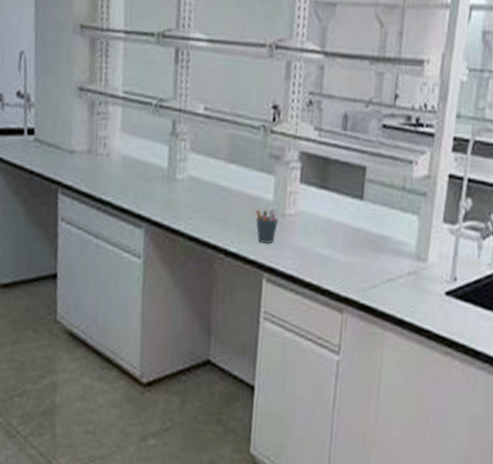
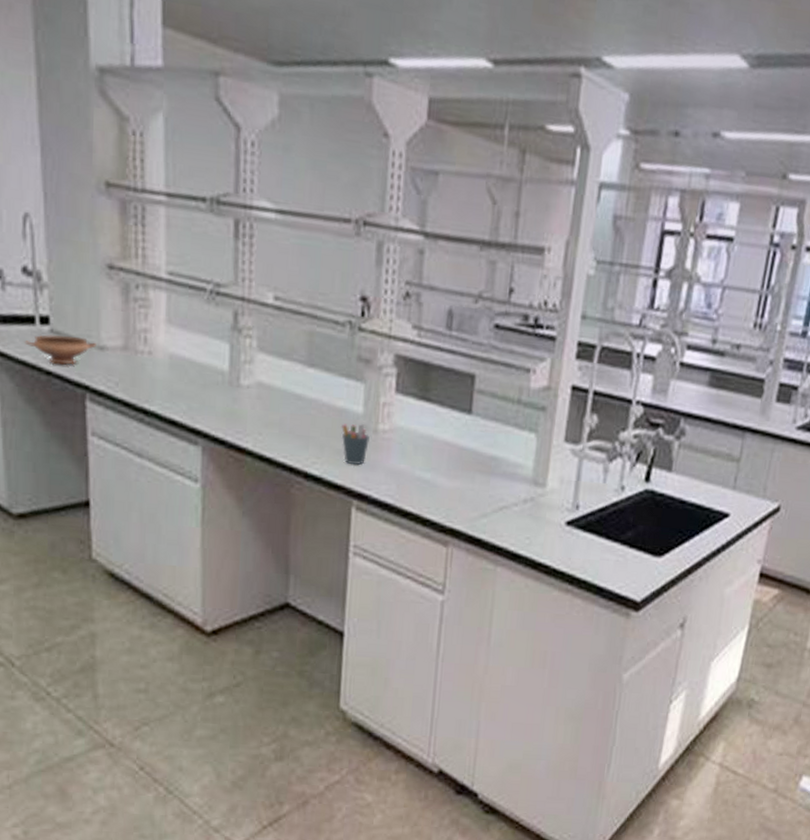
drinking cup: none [15,142,68,166] -> present [25,334,96,365]

